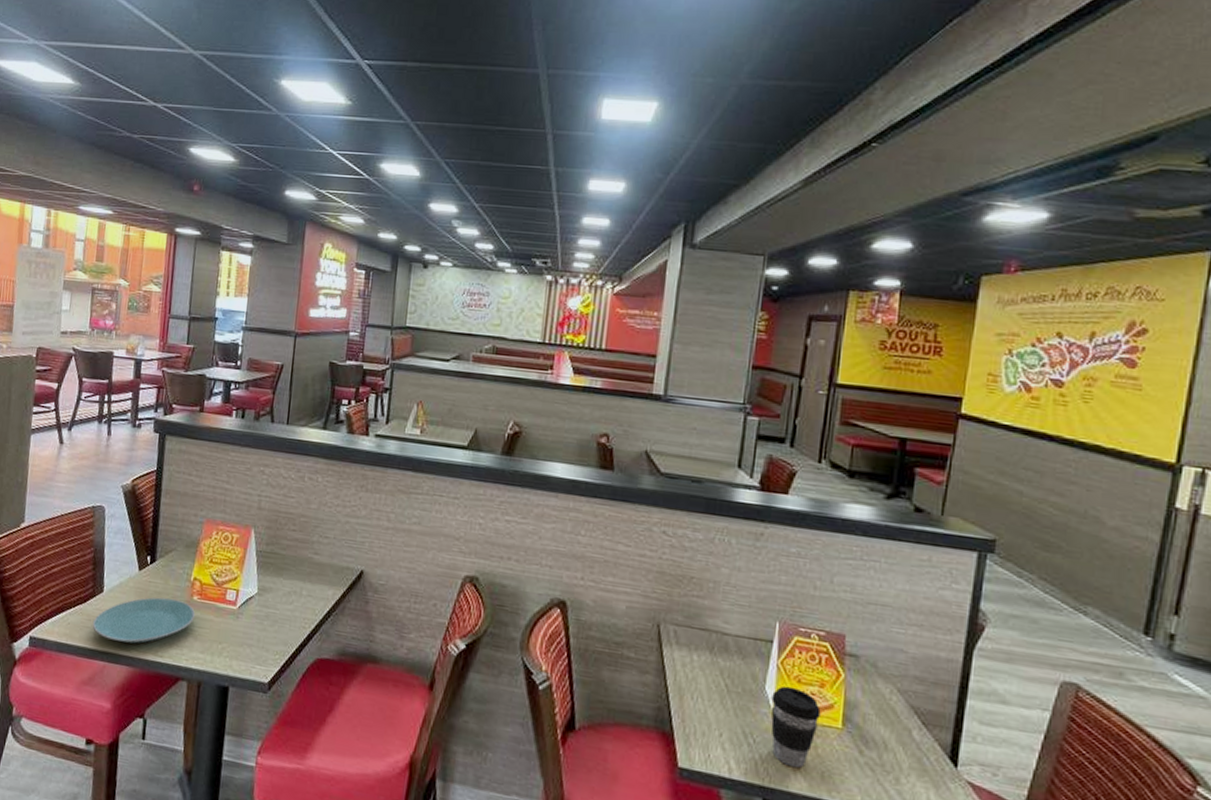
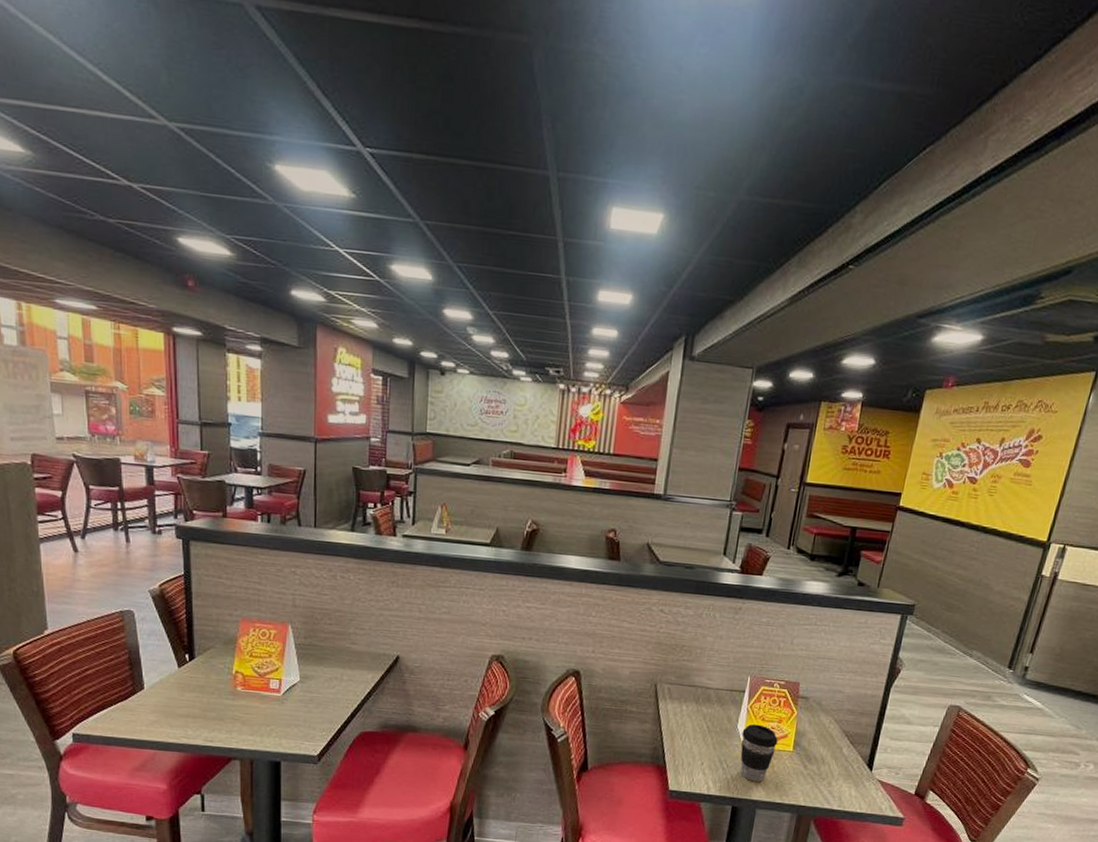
plate: present [92,597,195,644] -> none [137,690,240,732]

